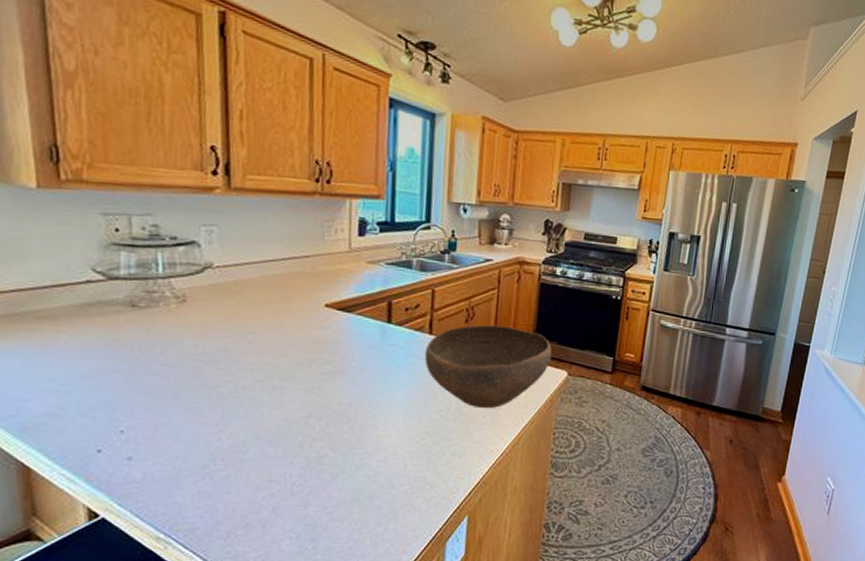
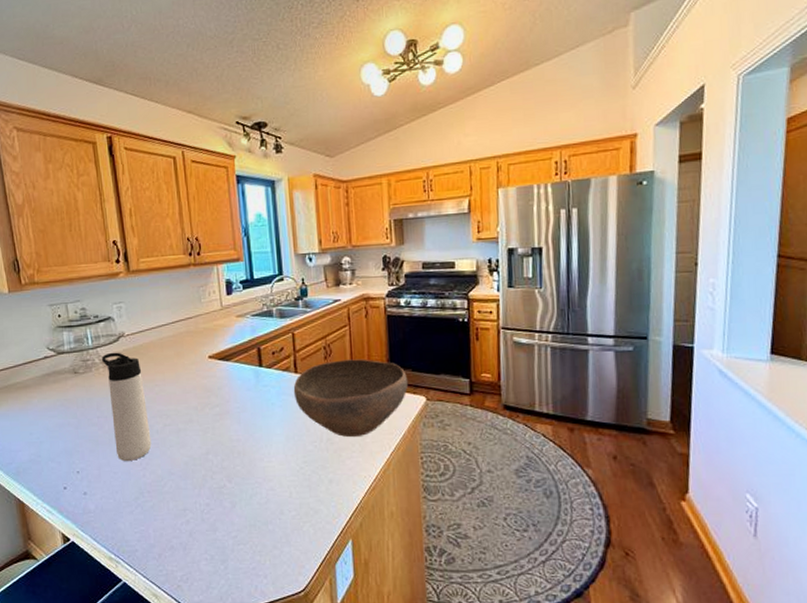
thermos bottle: none [176,285,235,422] -> present [102,352,152,462]

